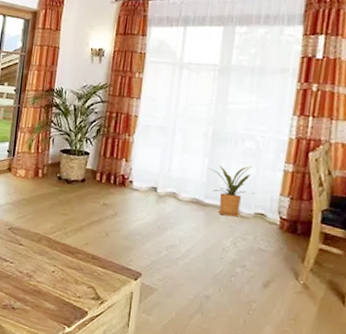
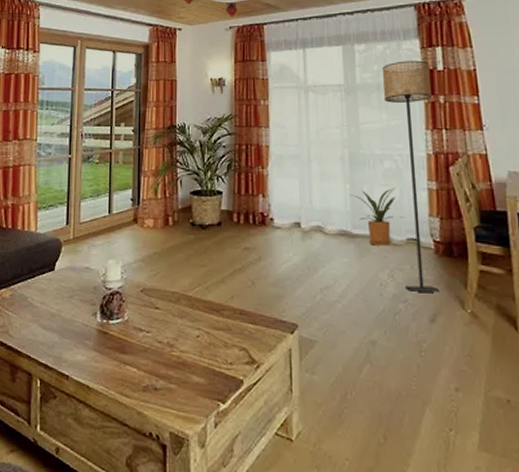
floor lamp: none [245,46,308,263] -> present [383,60,440,292]

